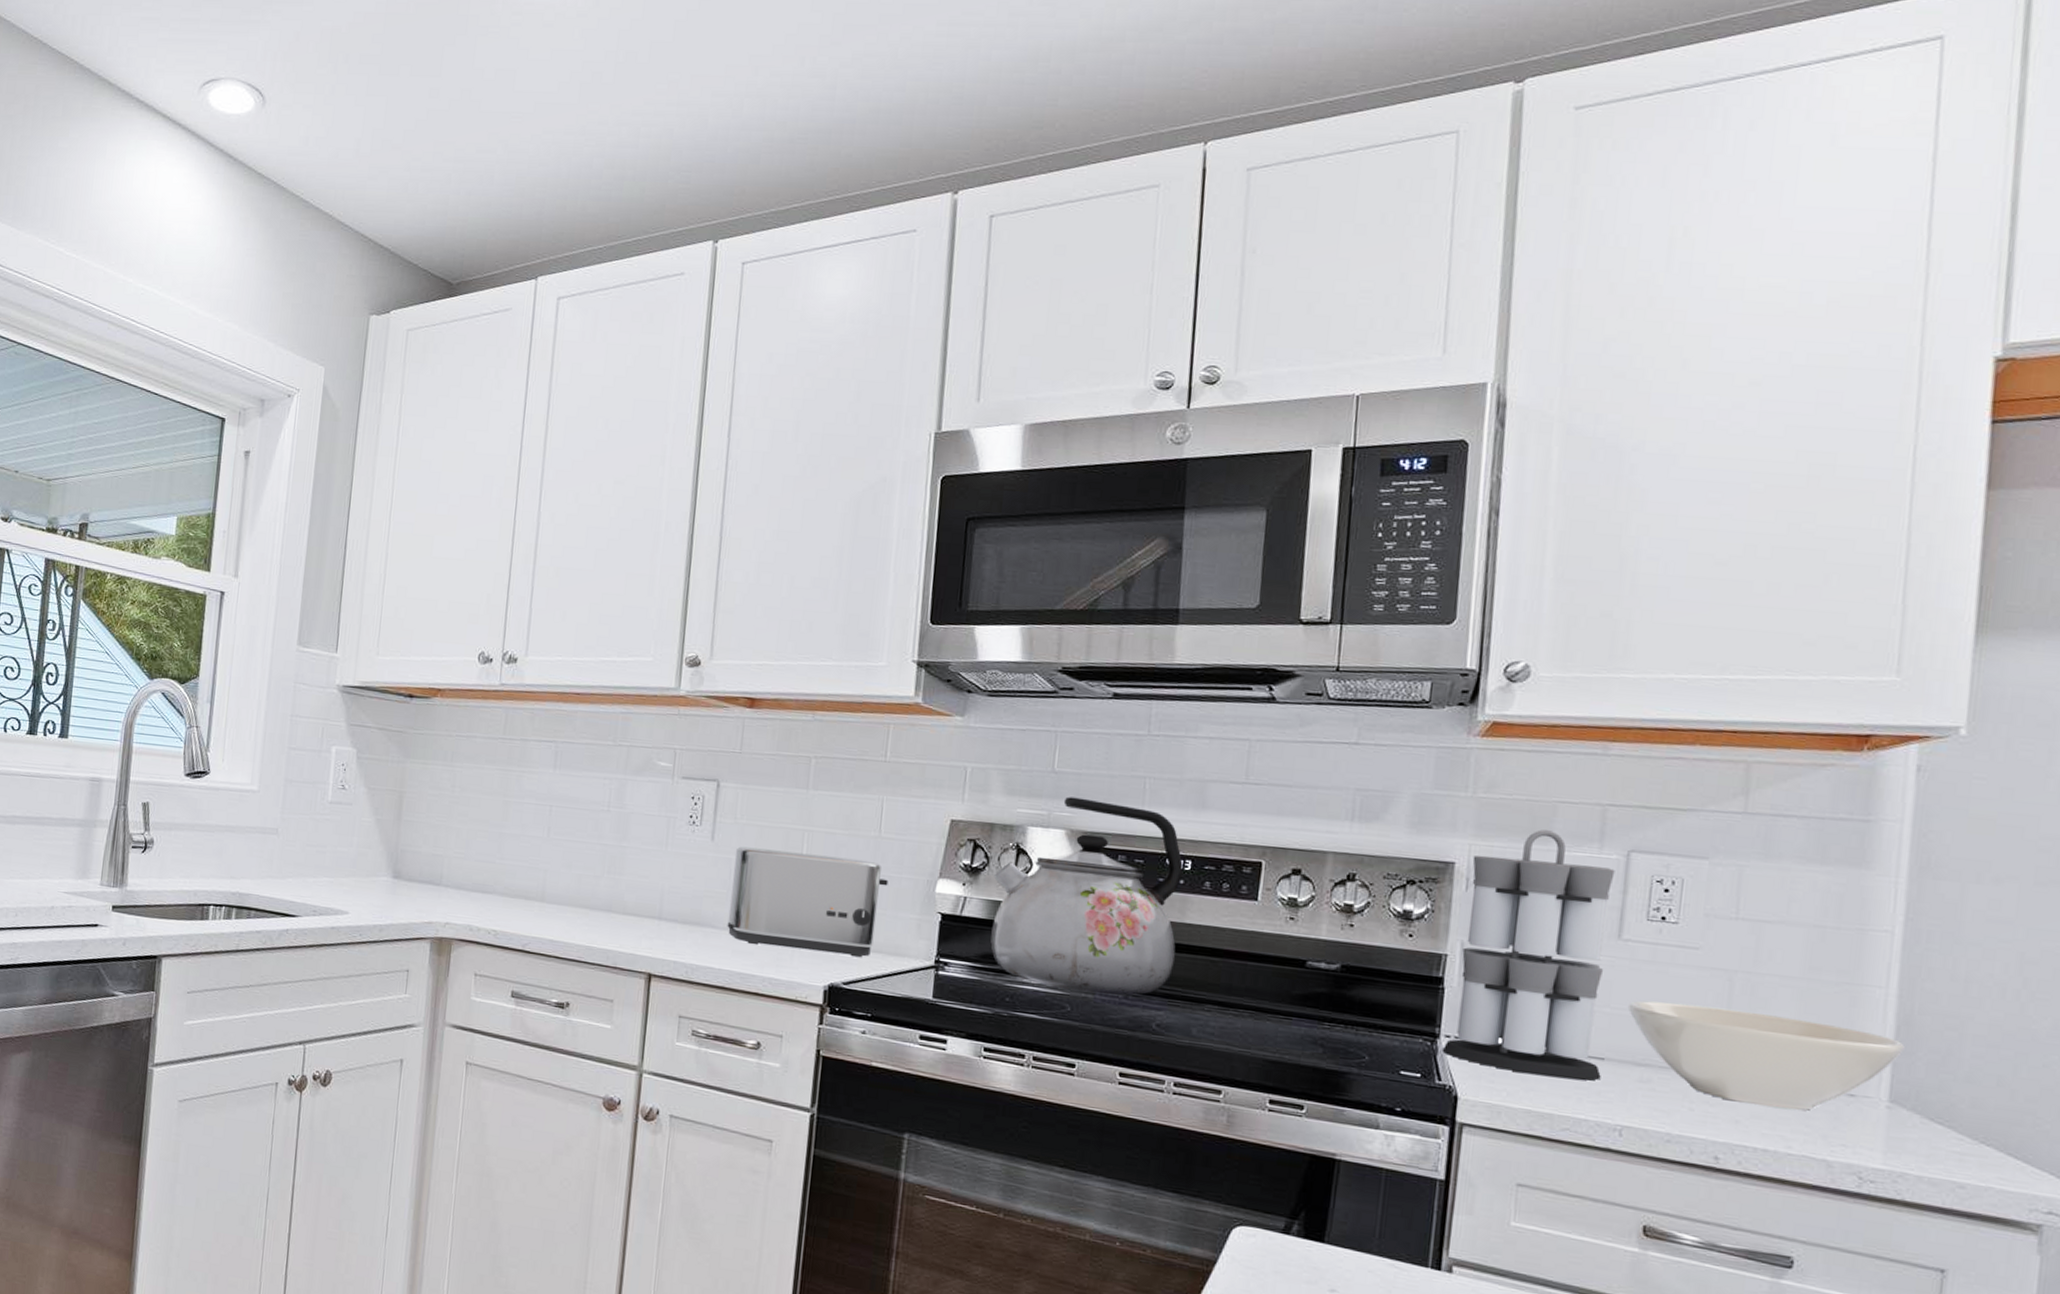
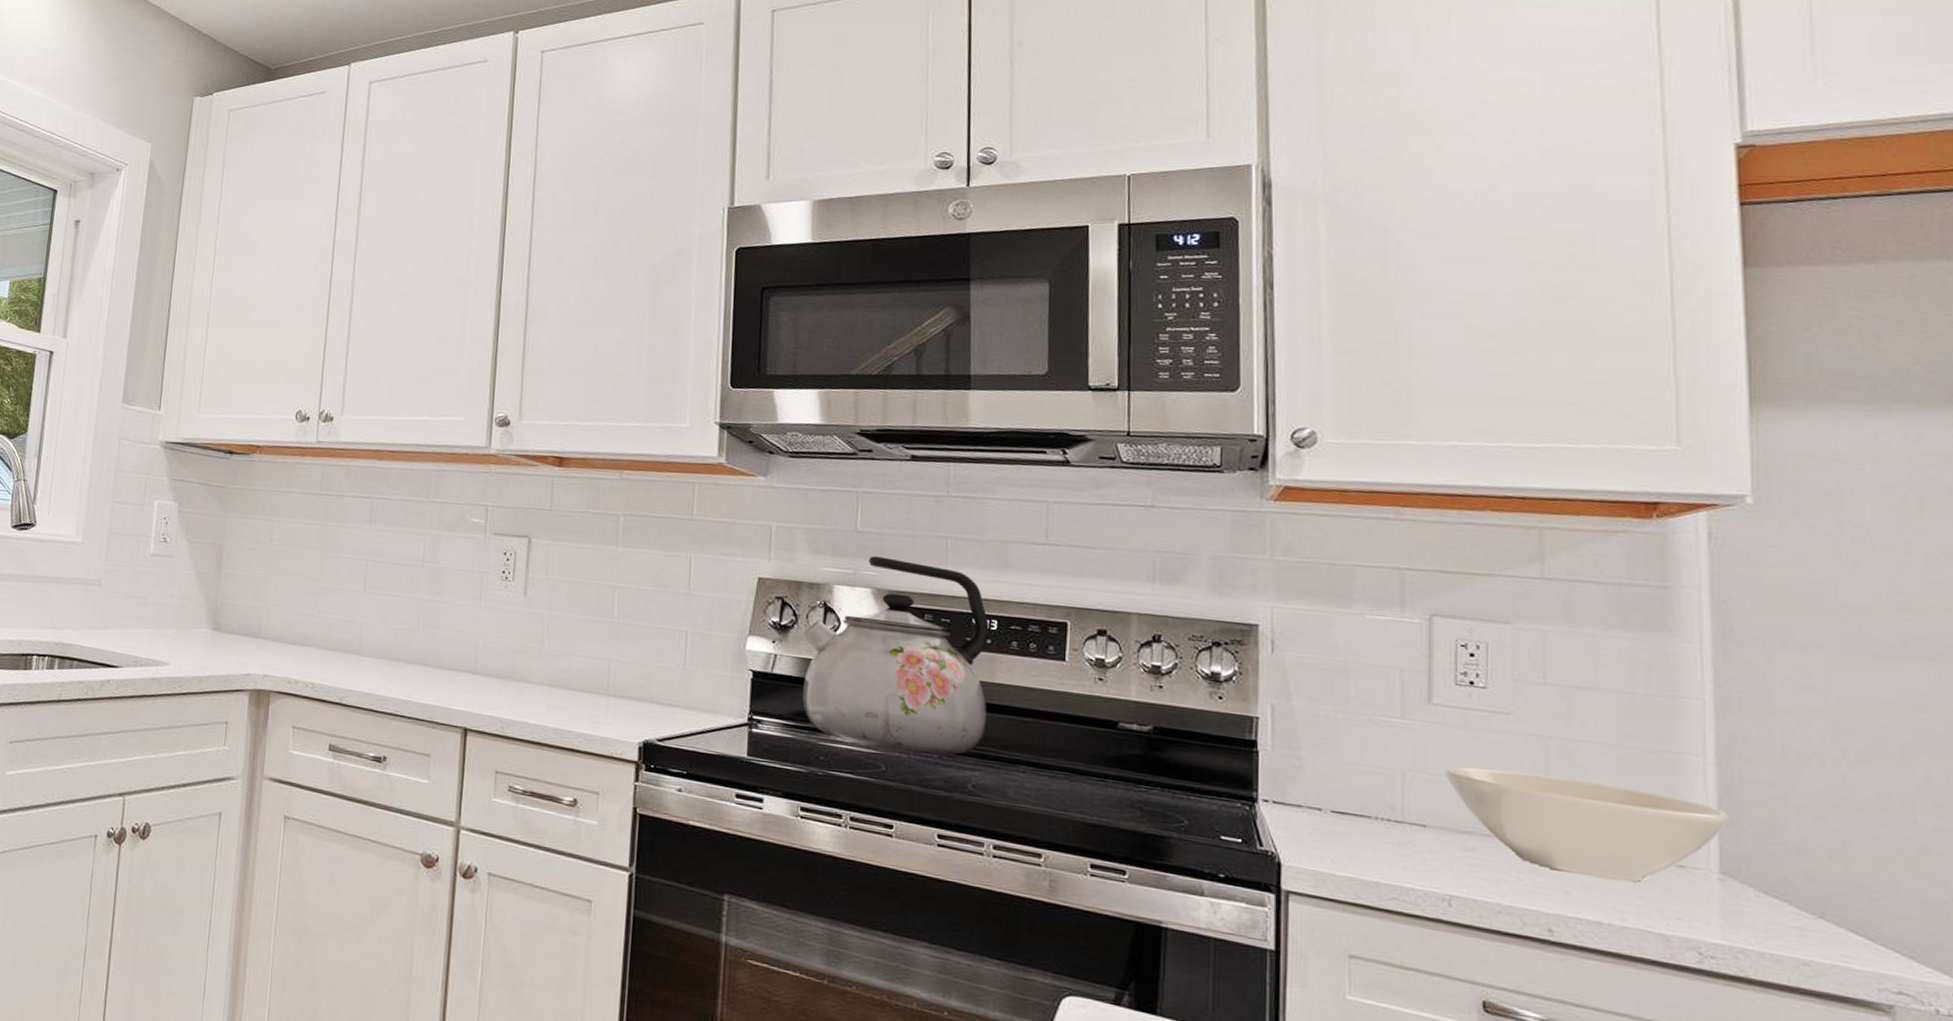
toaster: present [727,846,889,958] -> none [541,602,699,715]
spice rack: present [1442,830,1615,1081] -> none [1261,593,1424,849]

